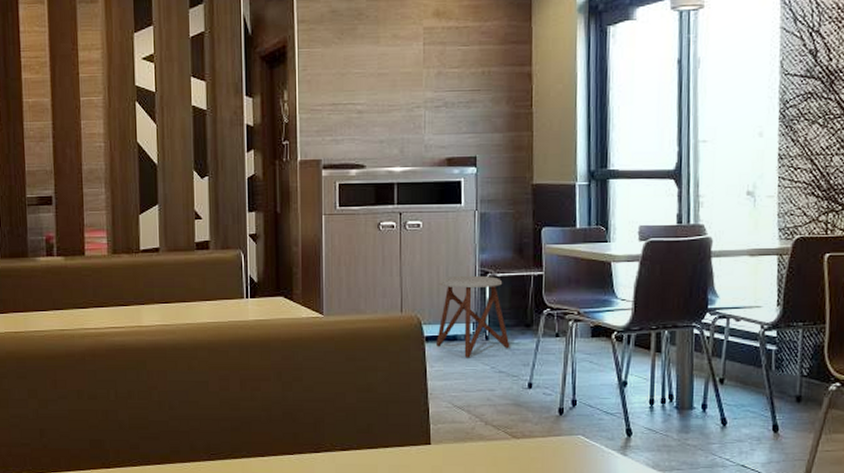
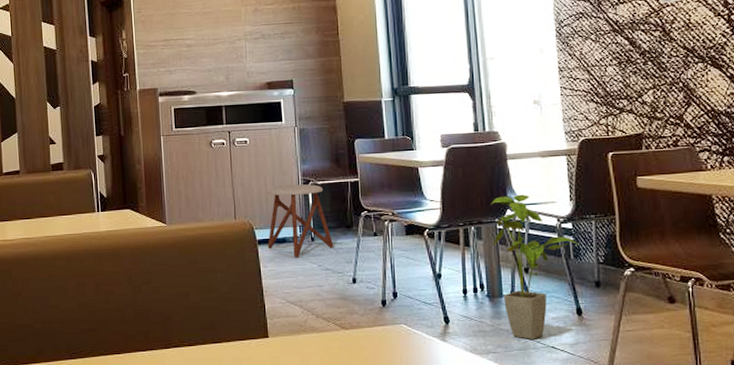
house plant: none [687,296,783,457] -> present [491,194,580,339]

